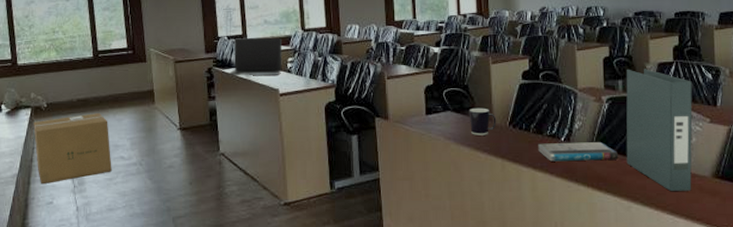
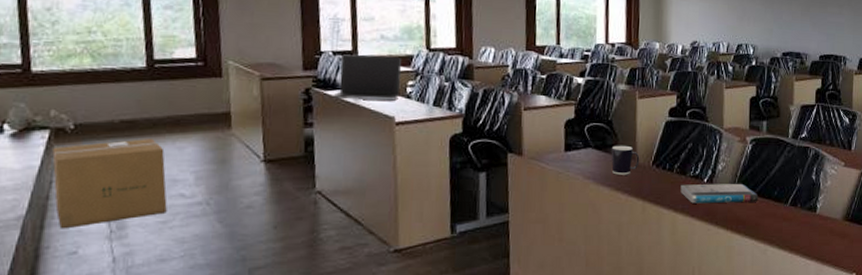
binder: present [626,69,692,192] -> none [765,110,831,235]

